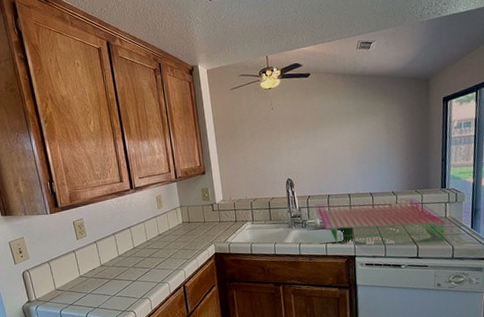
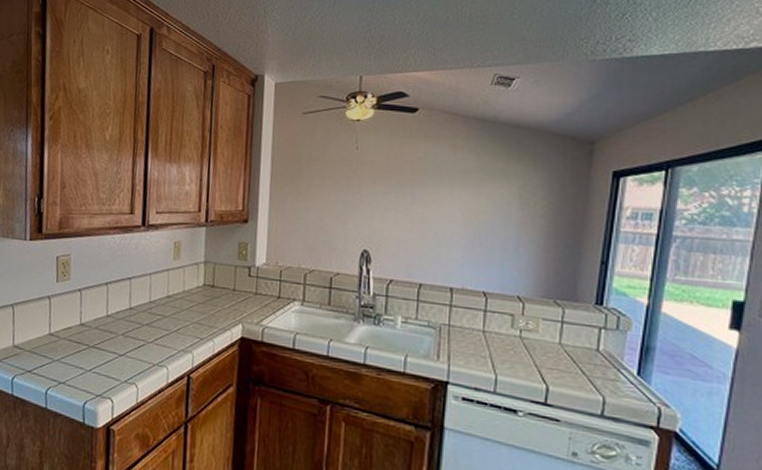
dish rack: present [314,198,453,245] -> none [397,293,609,386]

